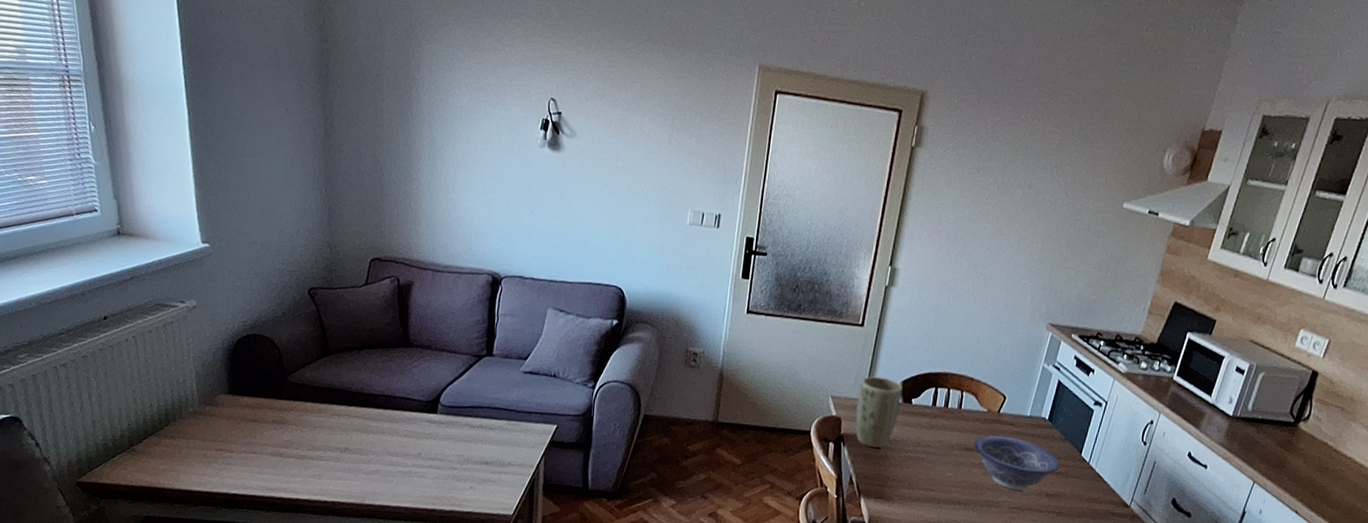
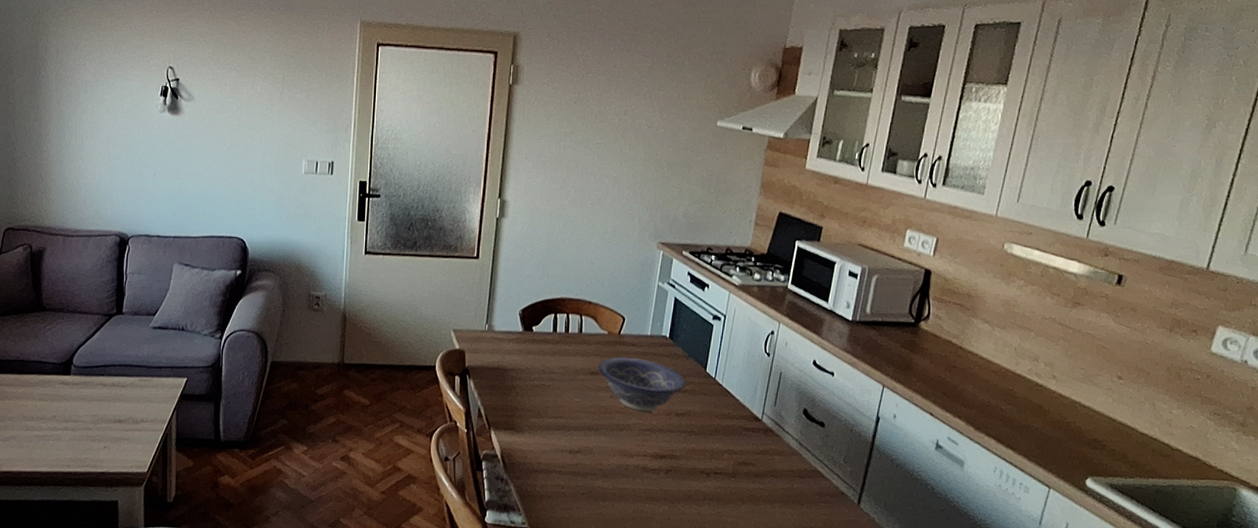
plant pot: present [855,376,903,448] -> none [478,307,523,379]

